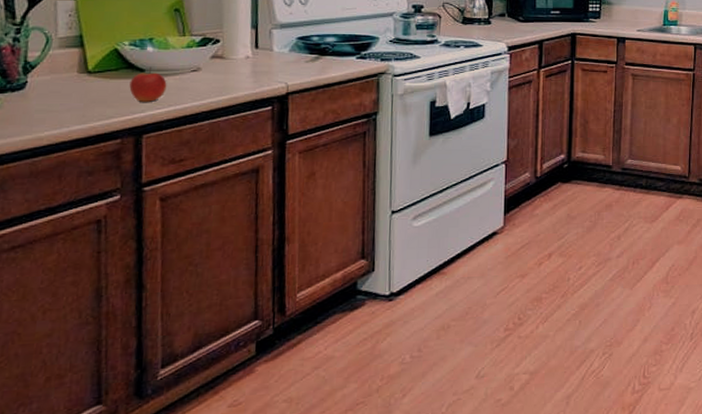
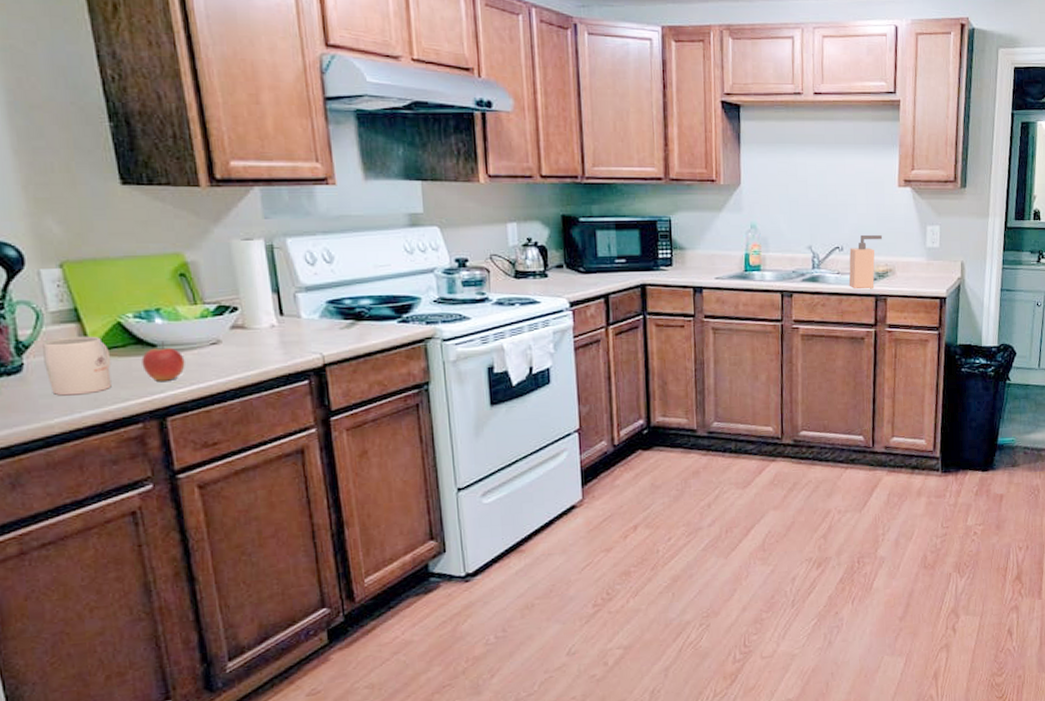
mug: none [45,60,104,112] -> present [43,336,112,396]

